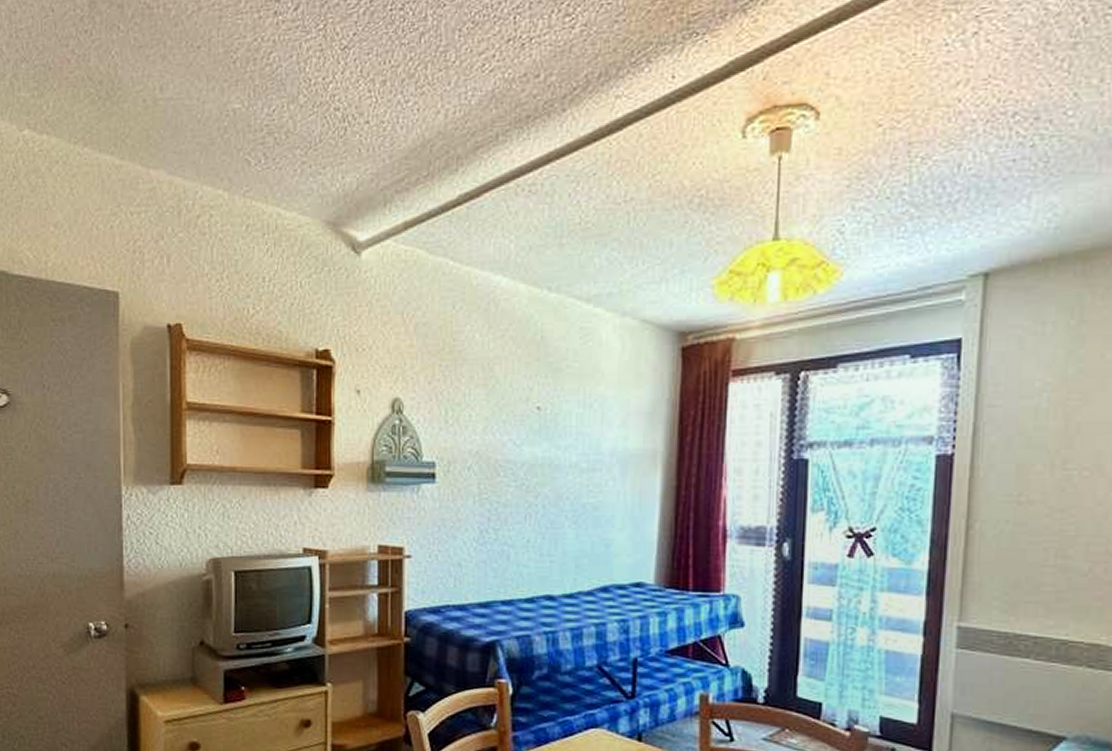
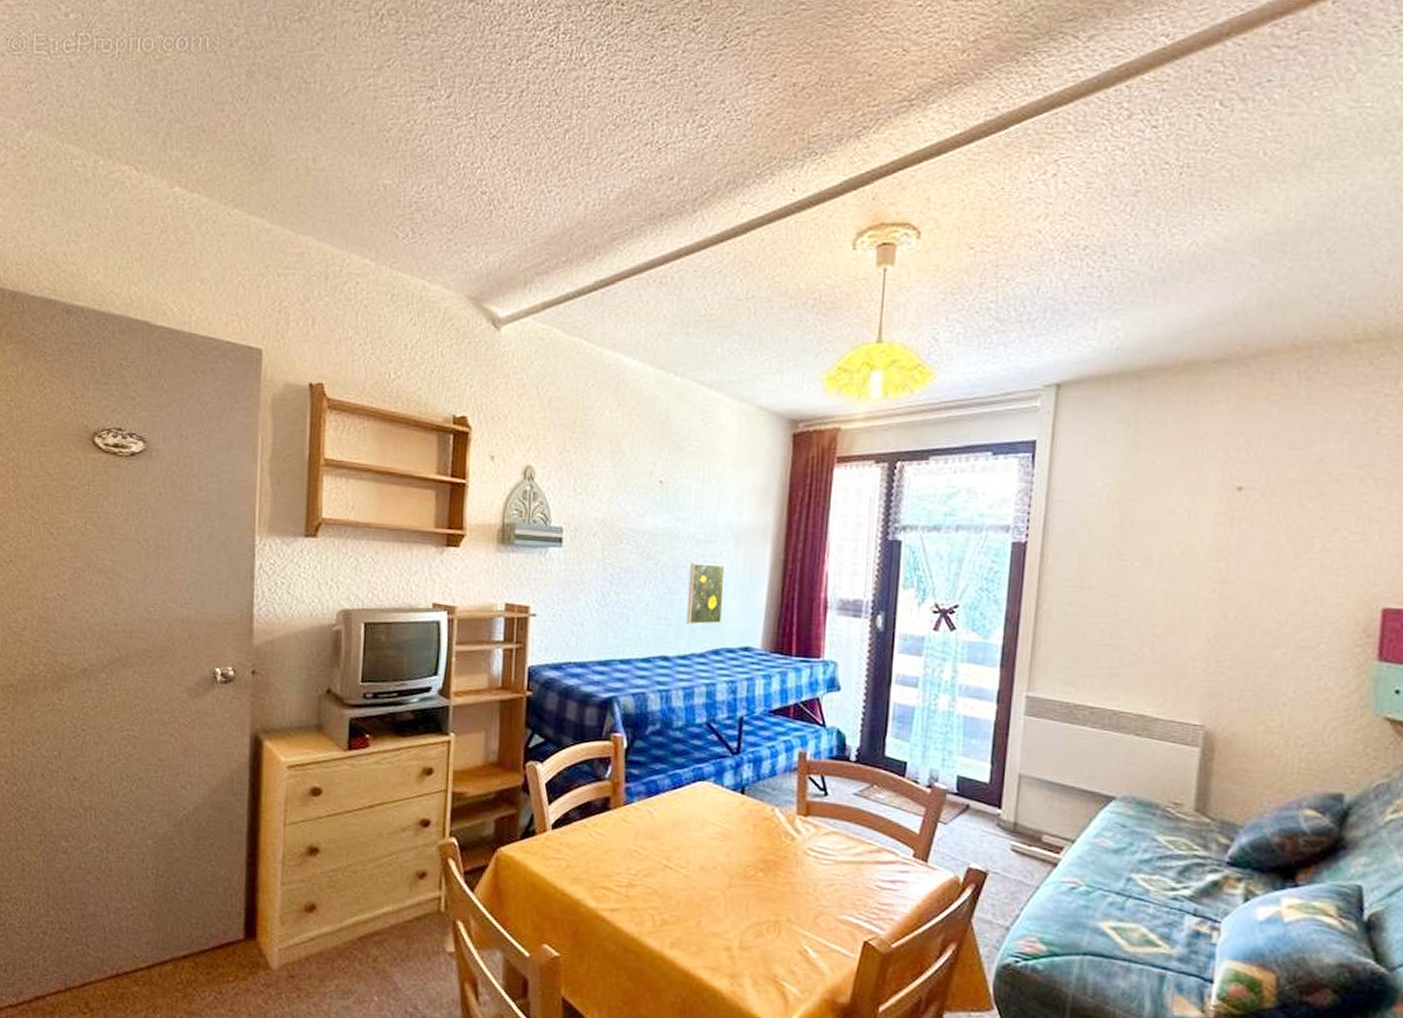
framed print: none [572,494,612,561] -> present [686,563,725,625]

